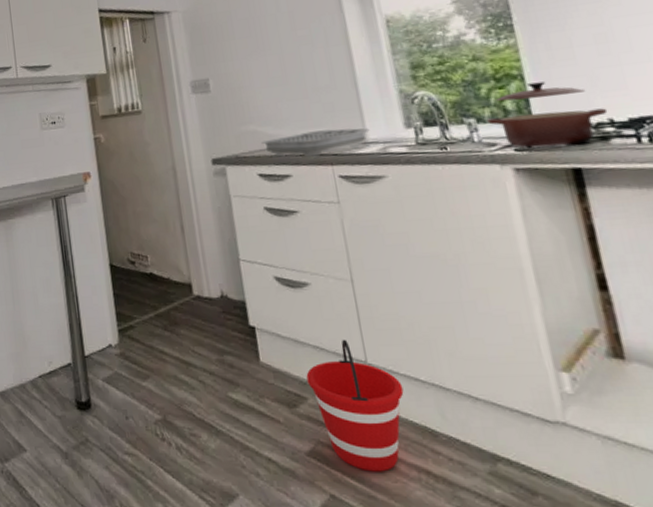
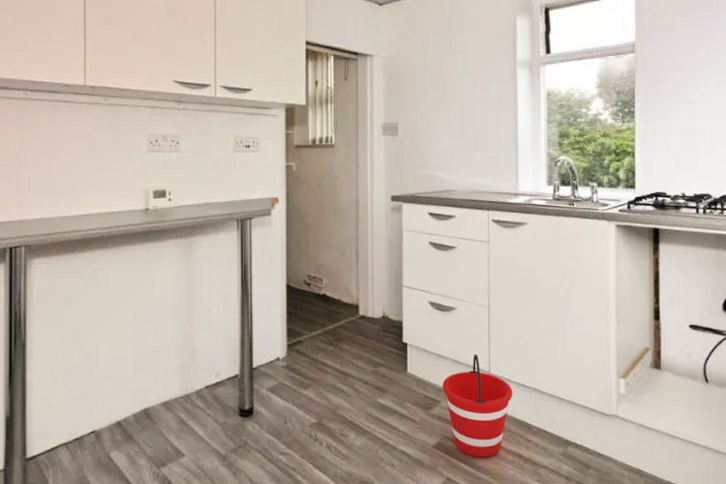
dish rack: present [261,128,370,158] -> none [435,180,521,203]
saucepan: present [487,81,608,148] -> none [605,160,683,211]

